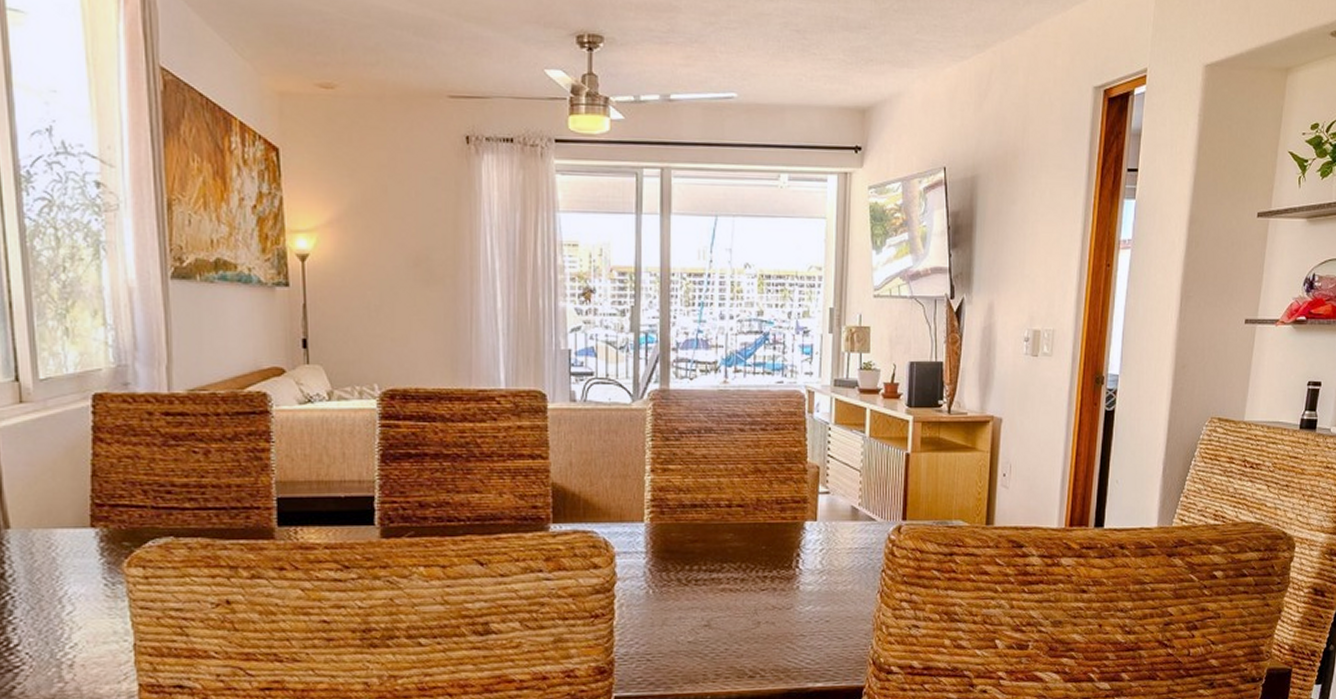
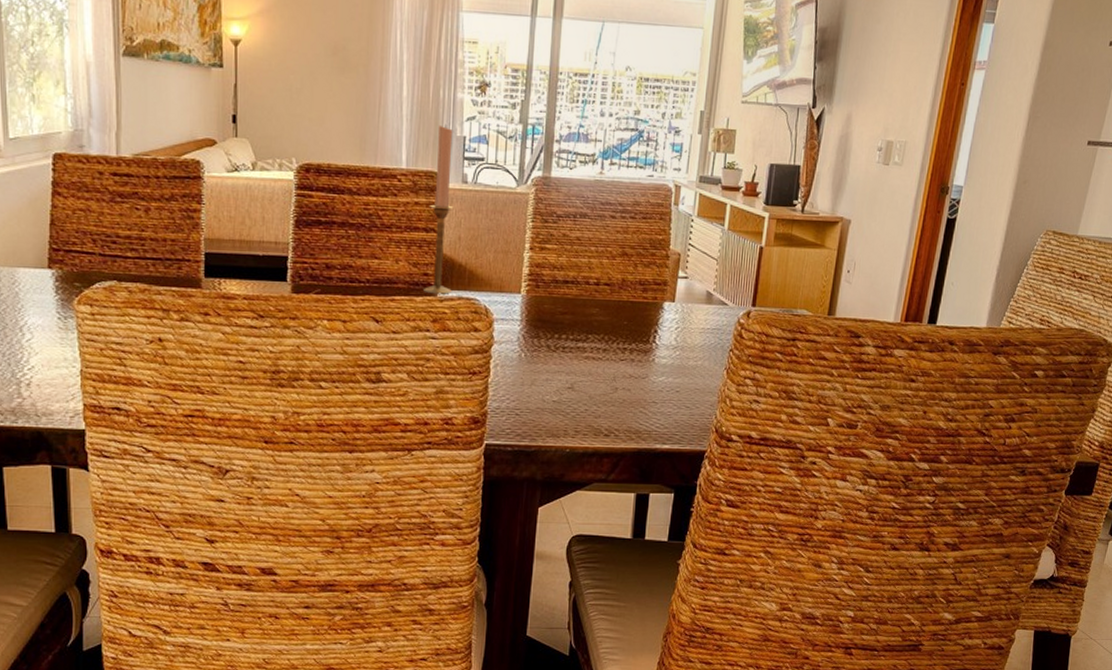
candlestick: none [532,336,565,529] -> present [422,123,454,294]

